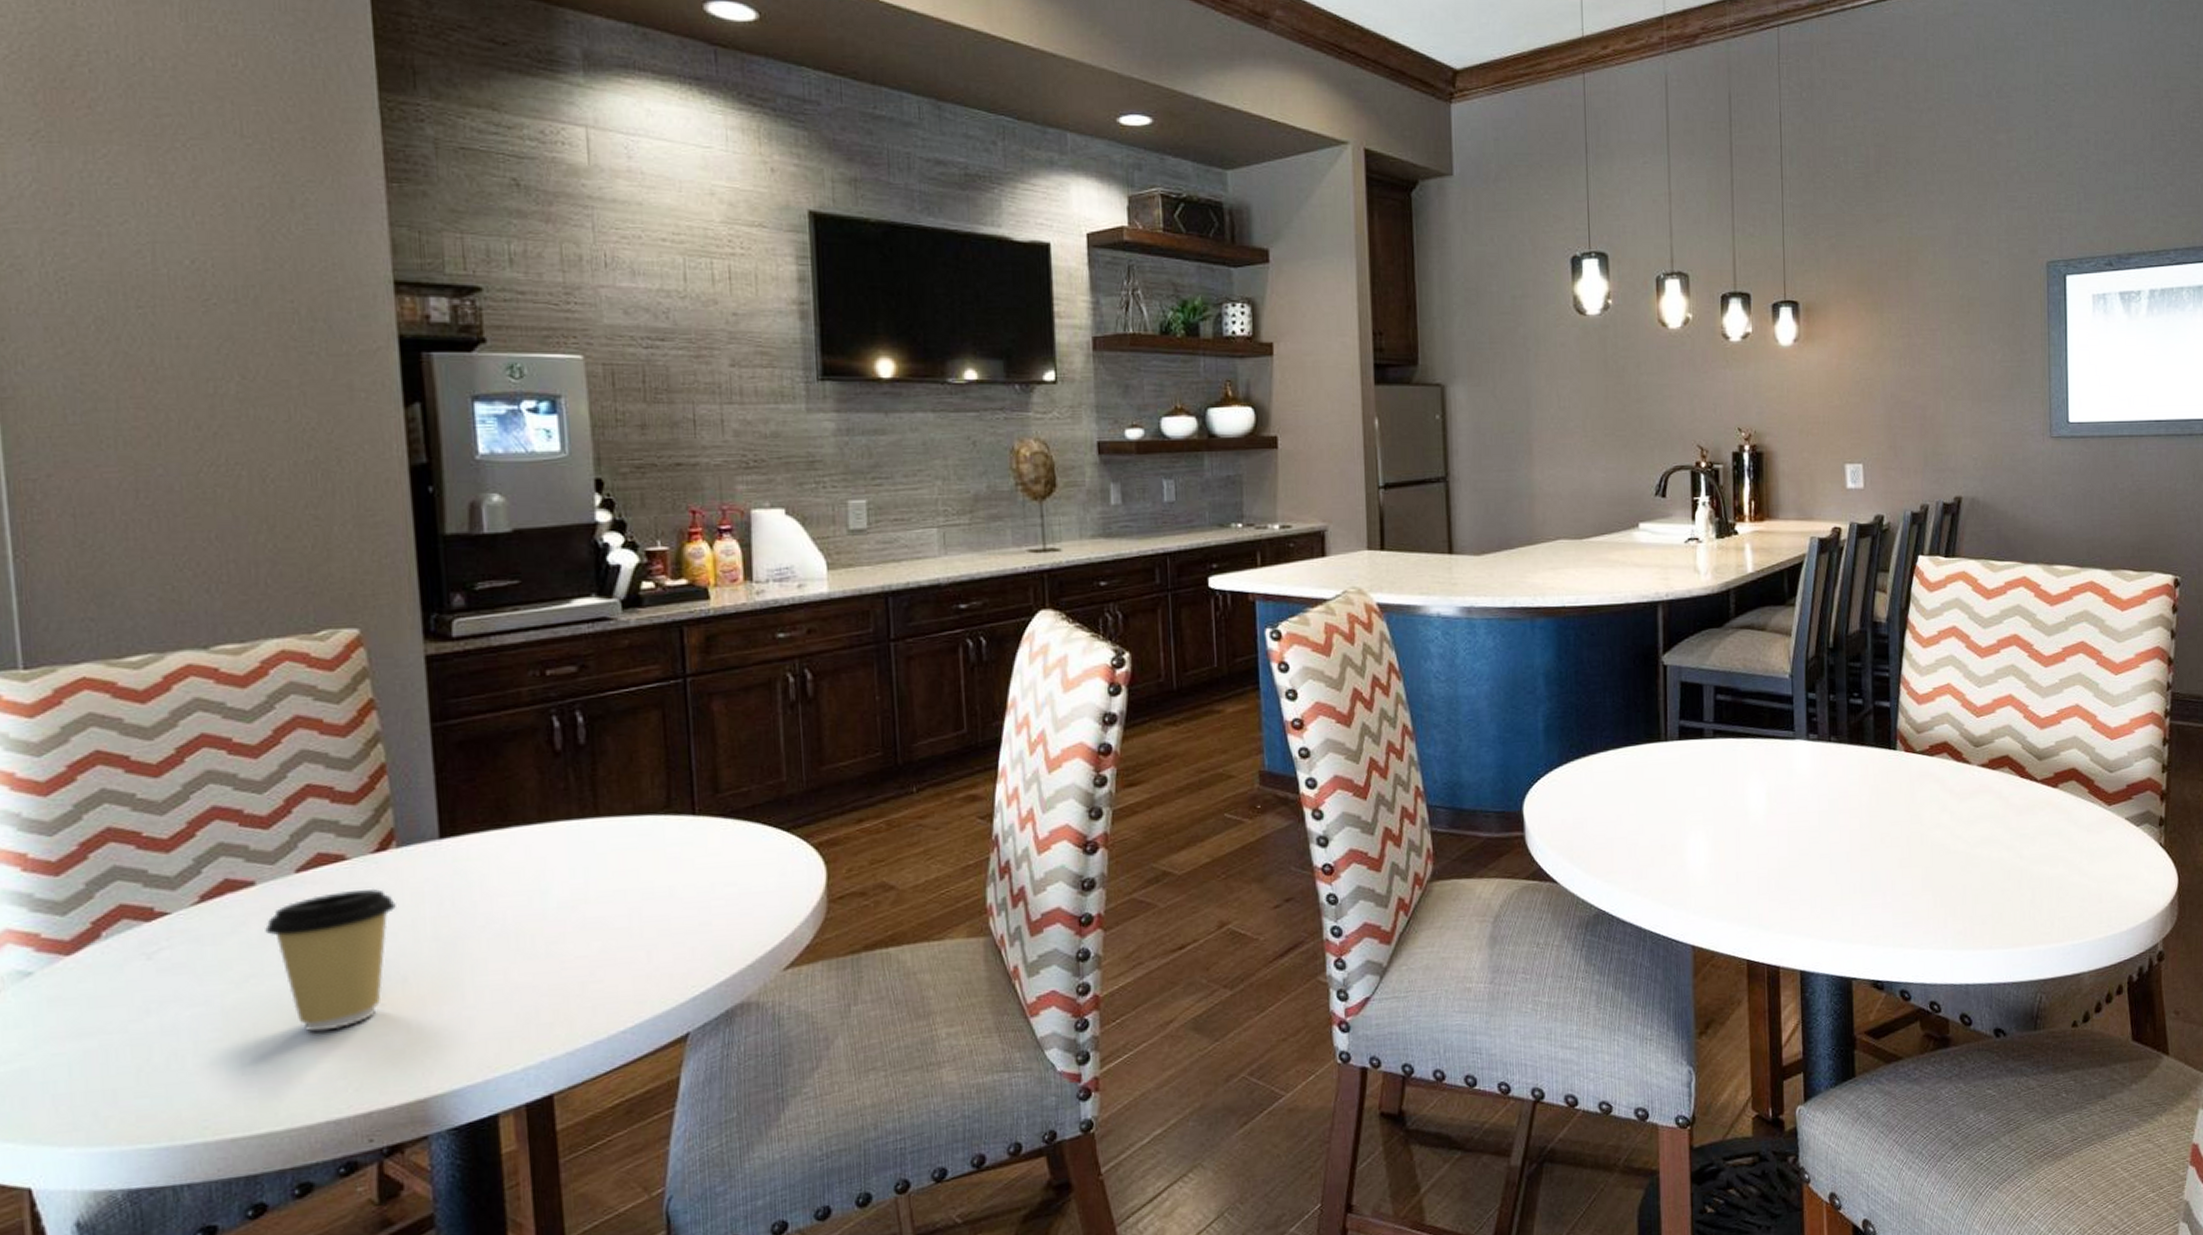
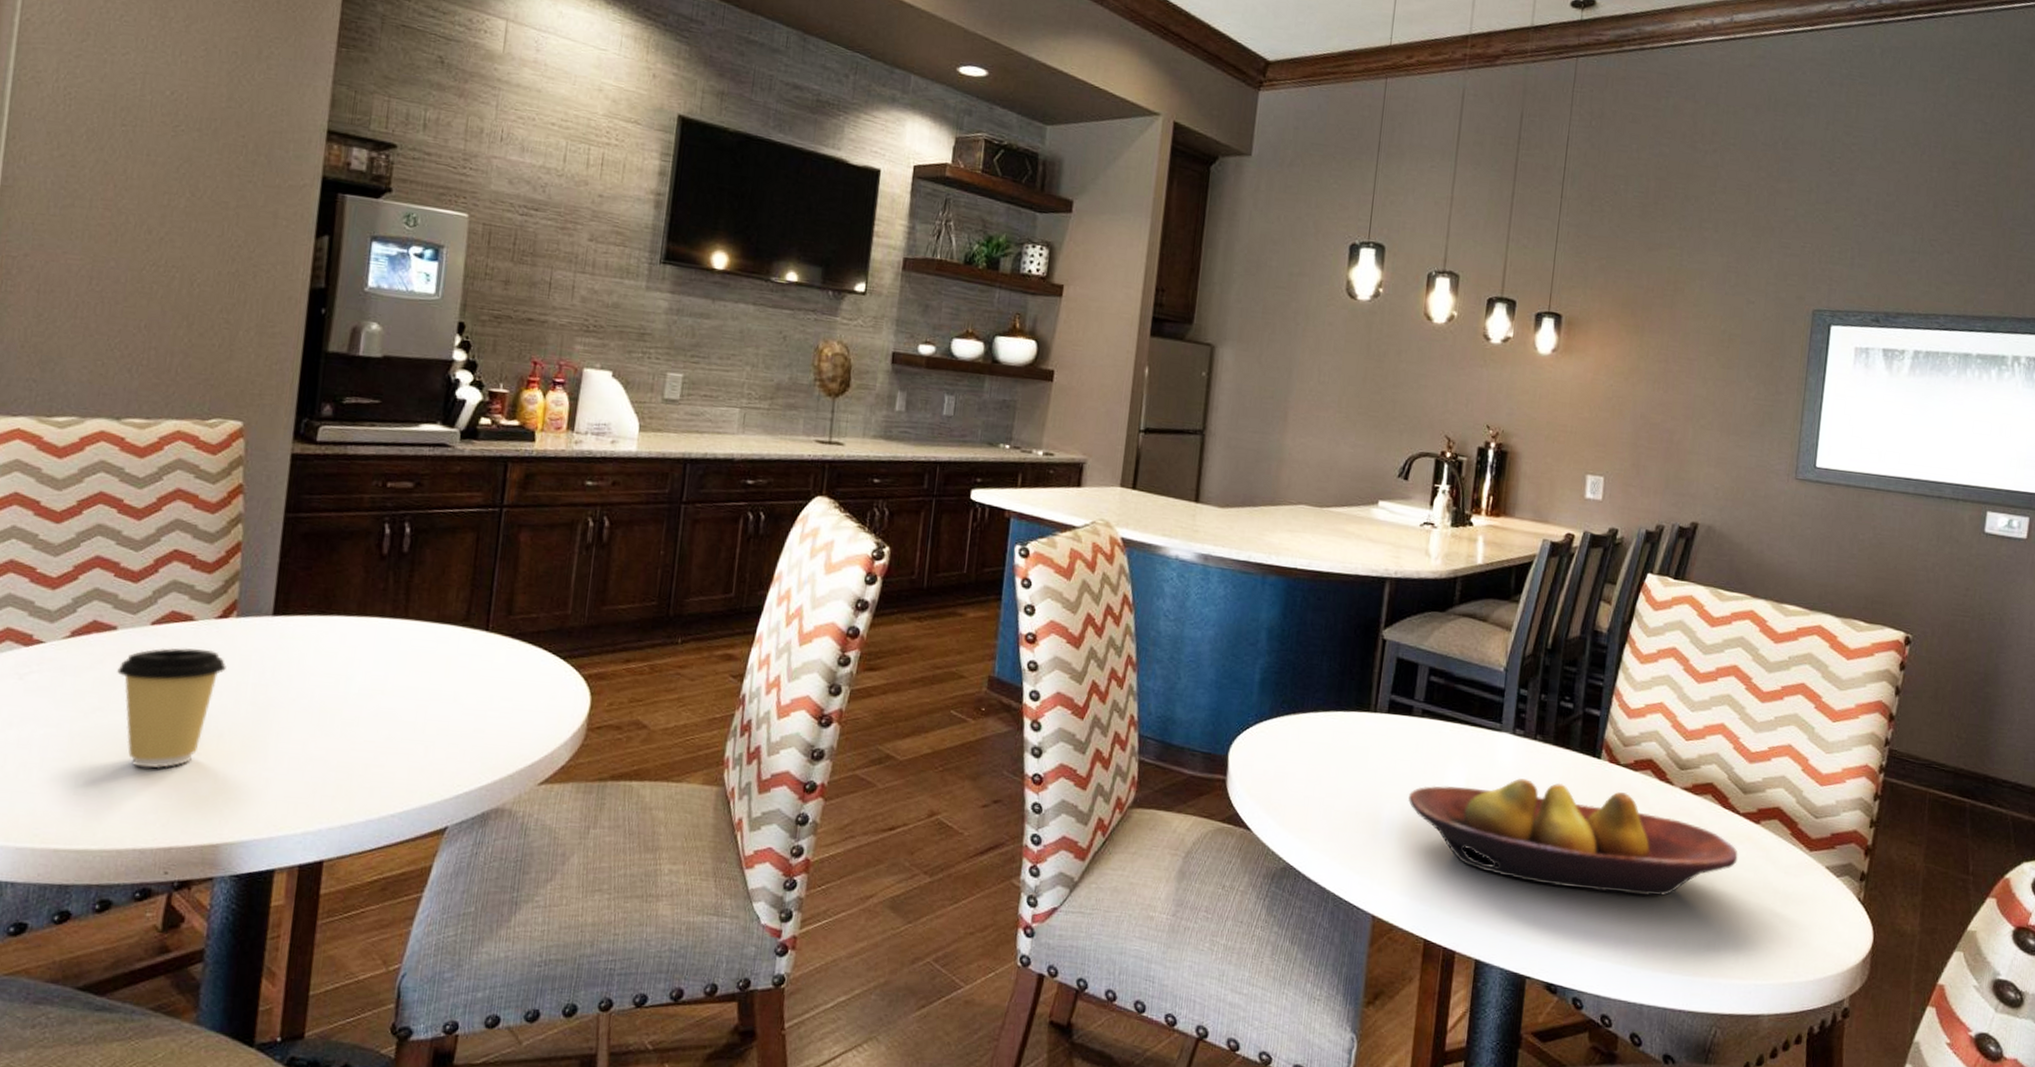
fruit bowl: none [1712,779,2041,885] -> present [1408,778,1738,897]

